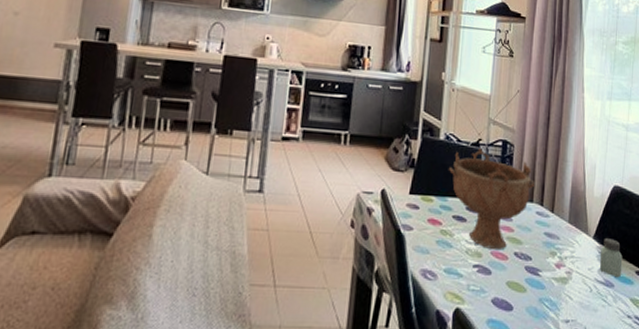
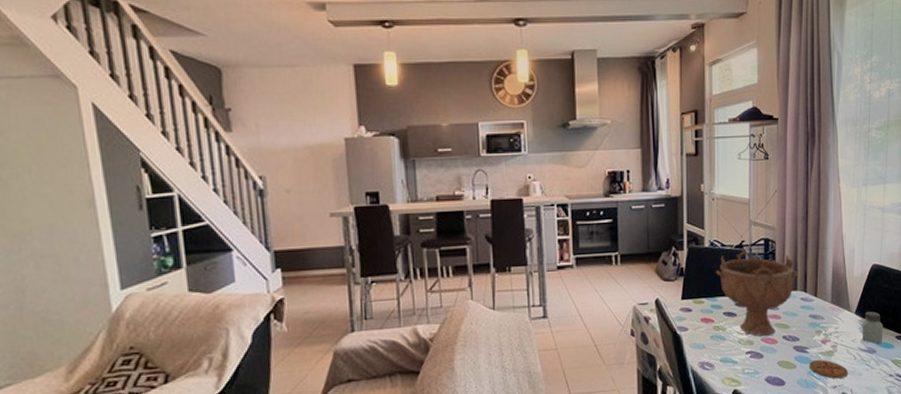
coaster: none [540,286,583,312] -> present [809,359,849,379]

